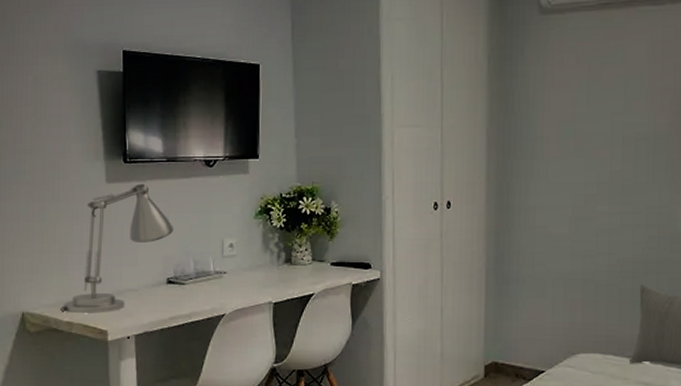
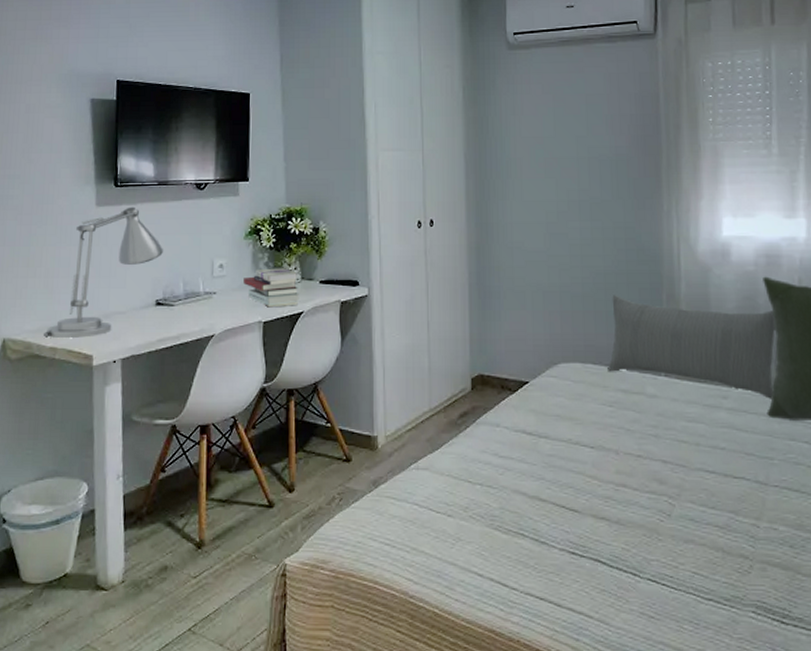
books: none [254,249,310,289] -> present [243,268,299,308]

